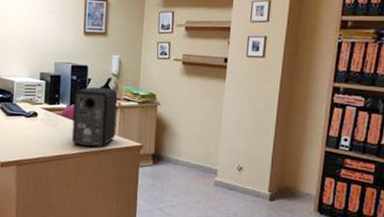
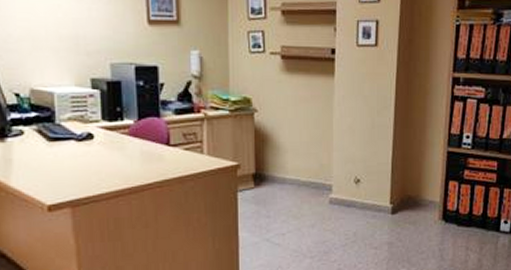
speaker: present [71,87,118,148] -> none [143,94,204,173]

